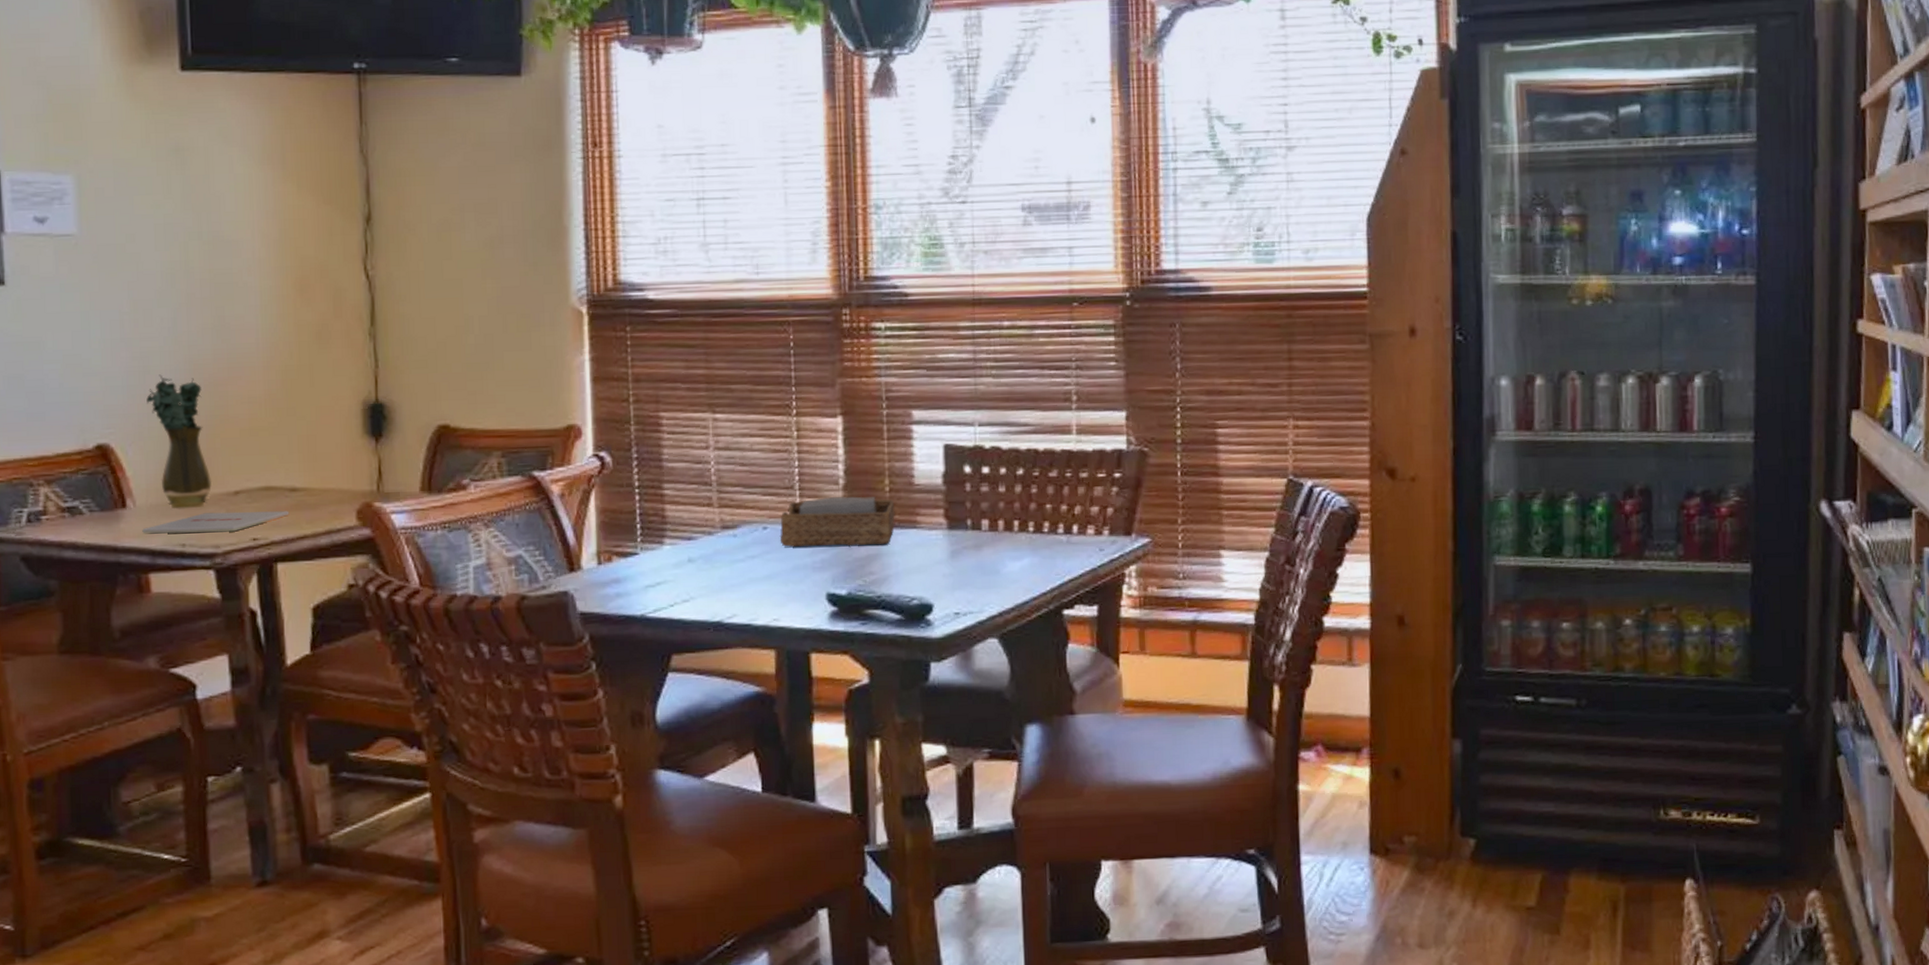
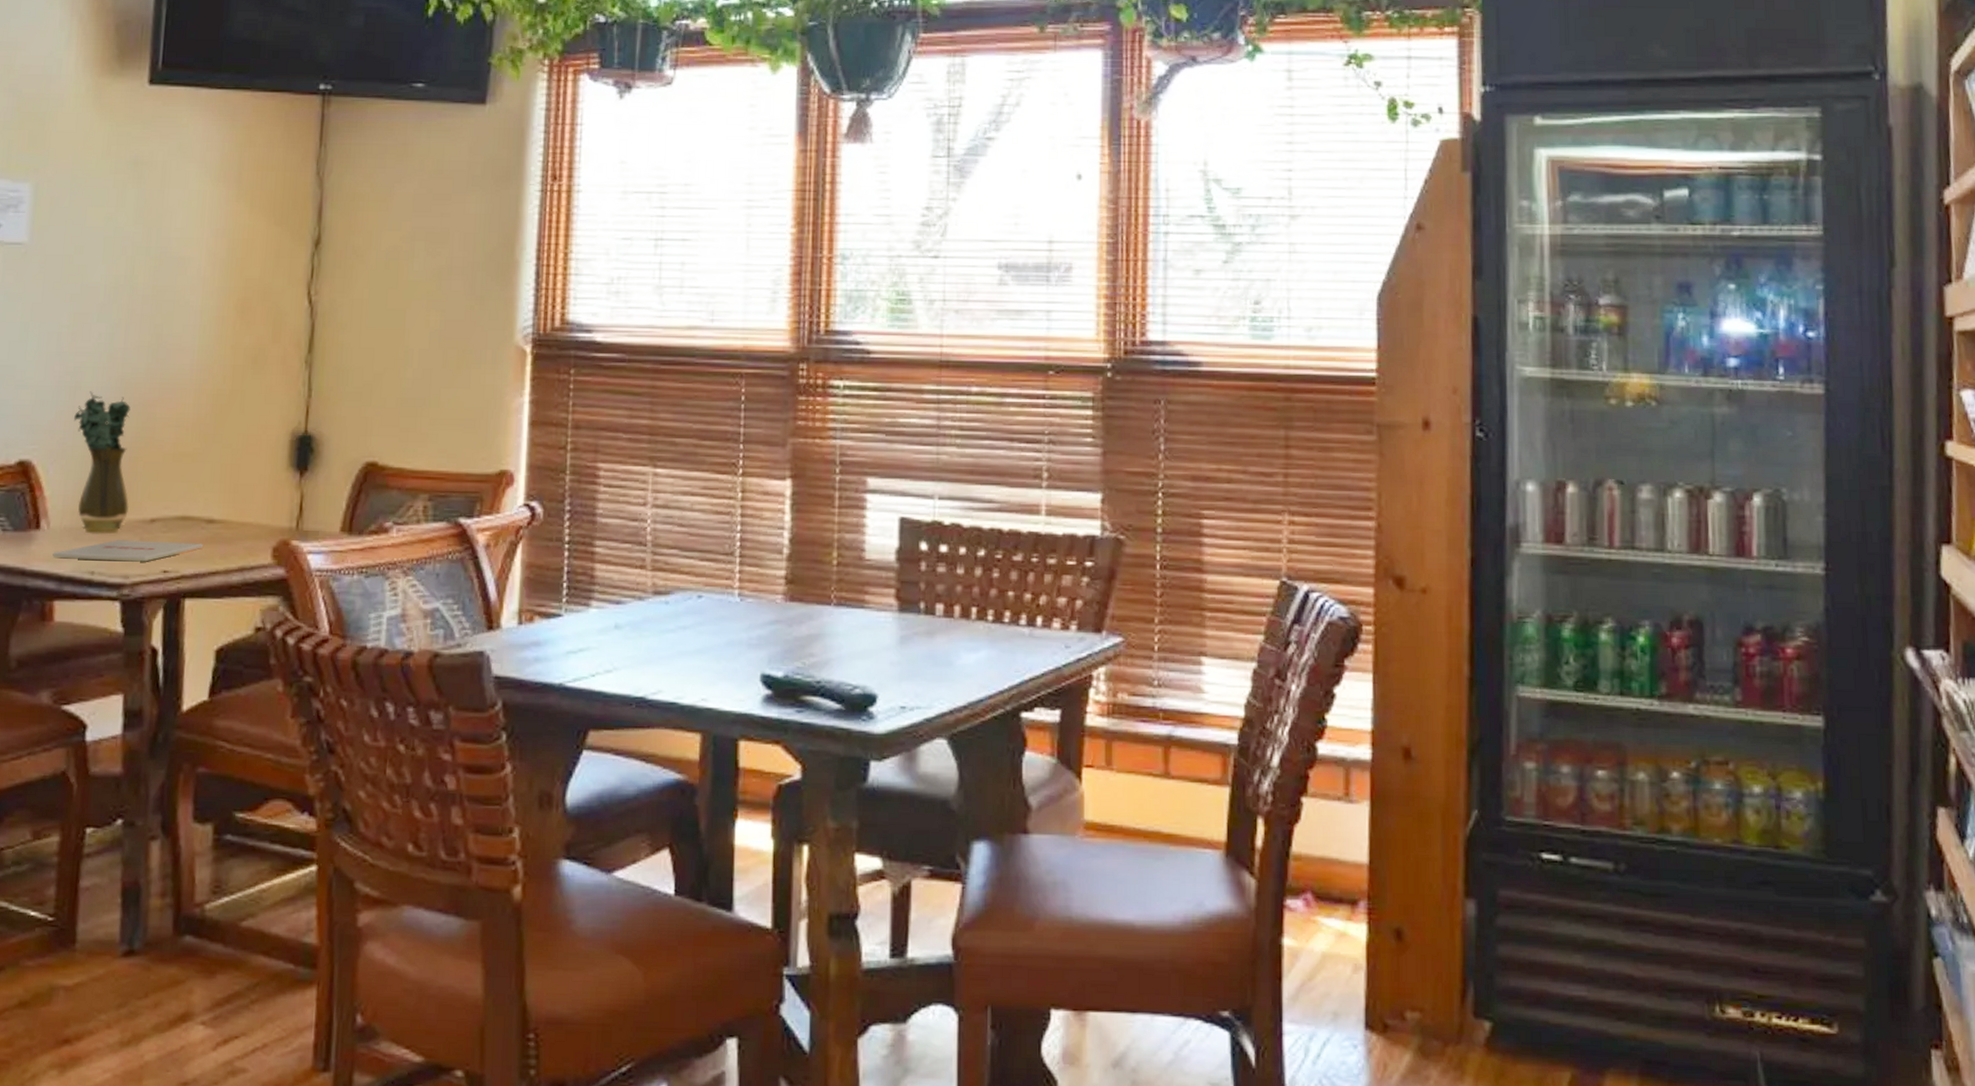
napkin holder: present [780,496,895,547] -> none [716,567,842,625]

